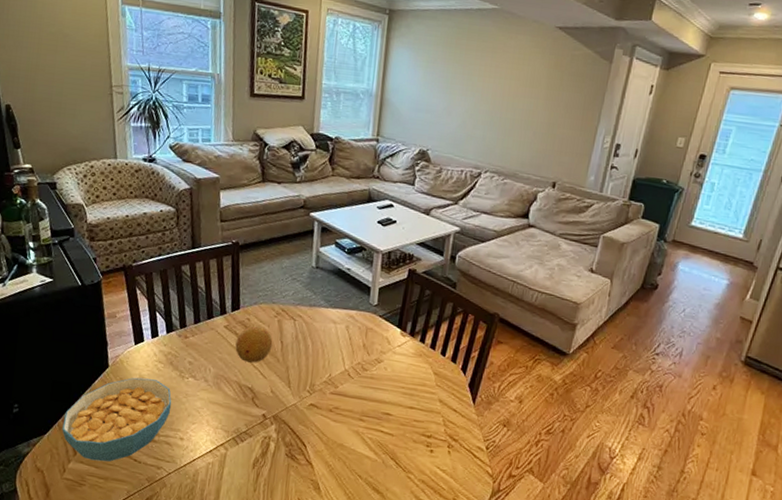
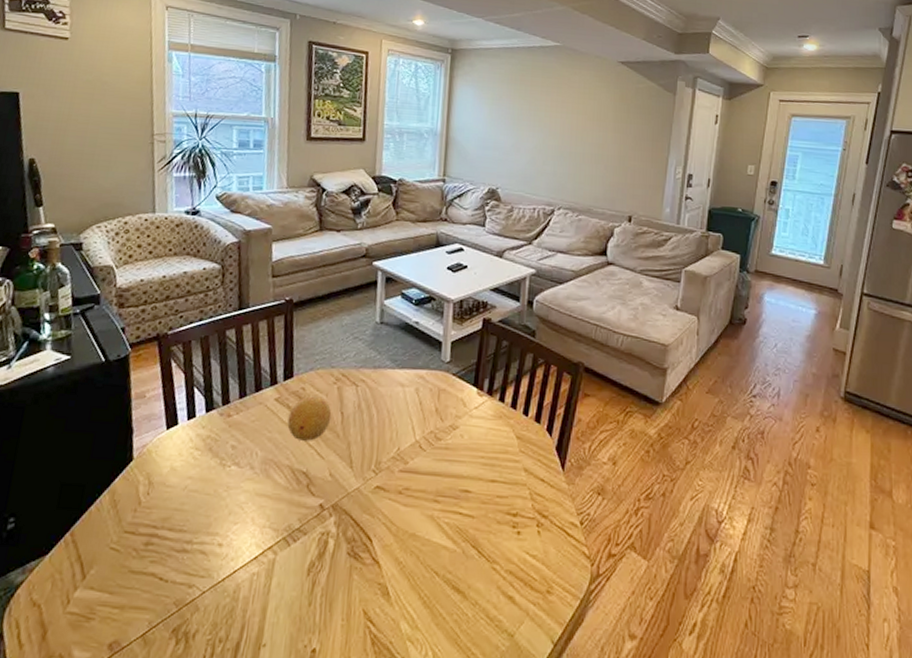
cereal bowl: present [62,377,172,462] -> none [69,470,210,585]

